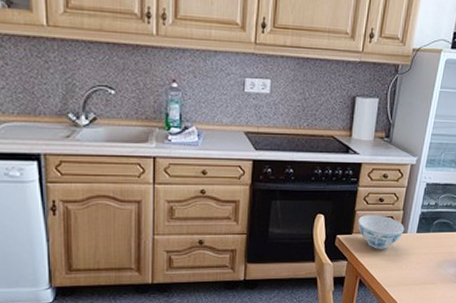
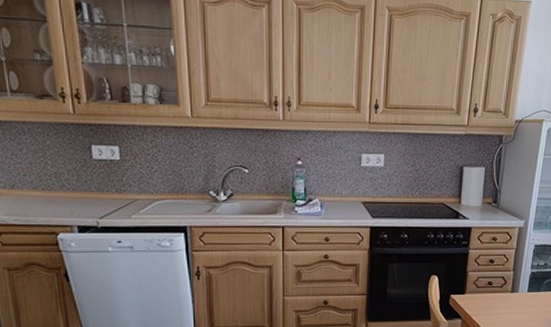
bowl: present [358,215,405,249] -> none [470,275,516,308]

